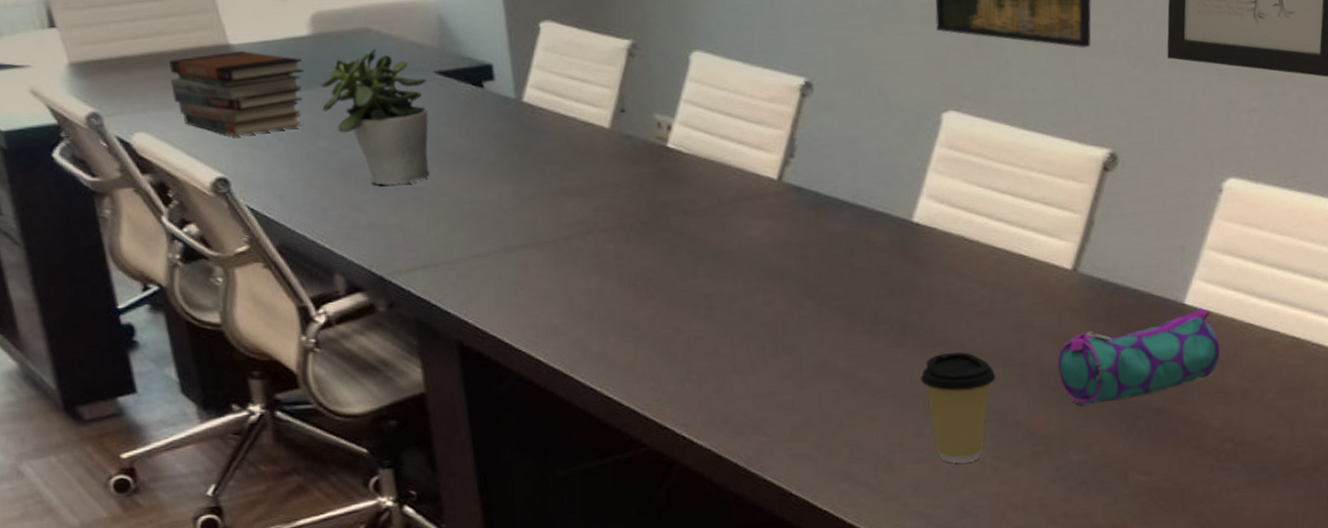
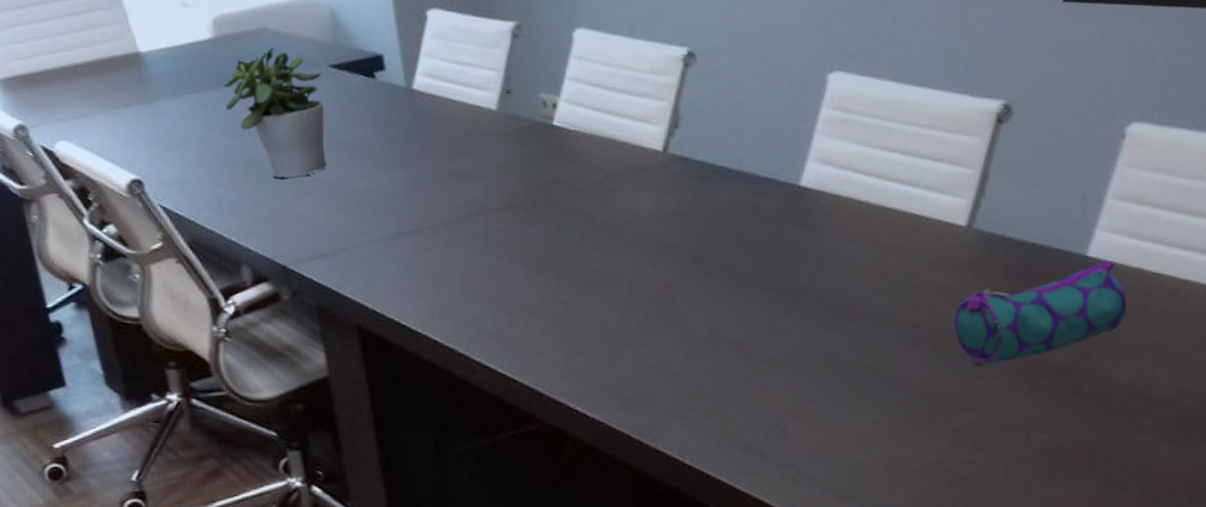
book stack: present [169,51,305,136] -> none [86,57,208,139]
coffee cup: present [920,352,996,464] -> none [812,315,890,429]

